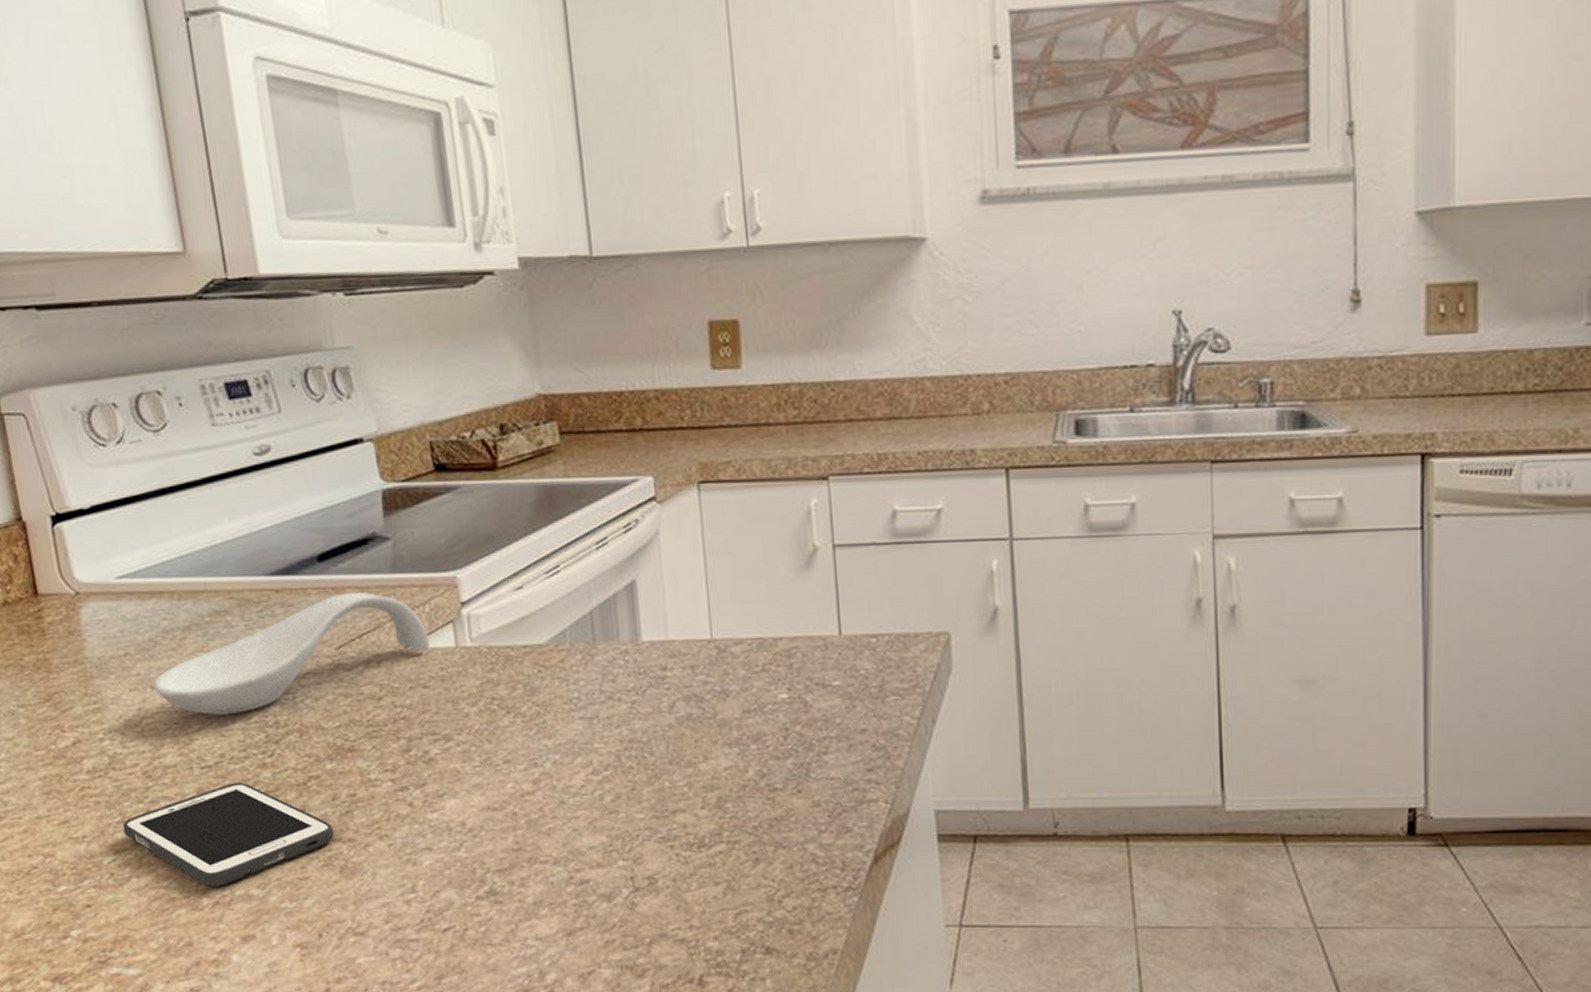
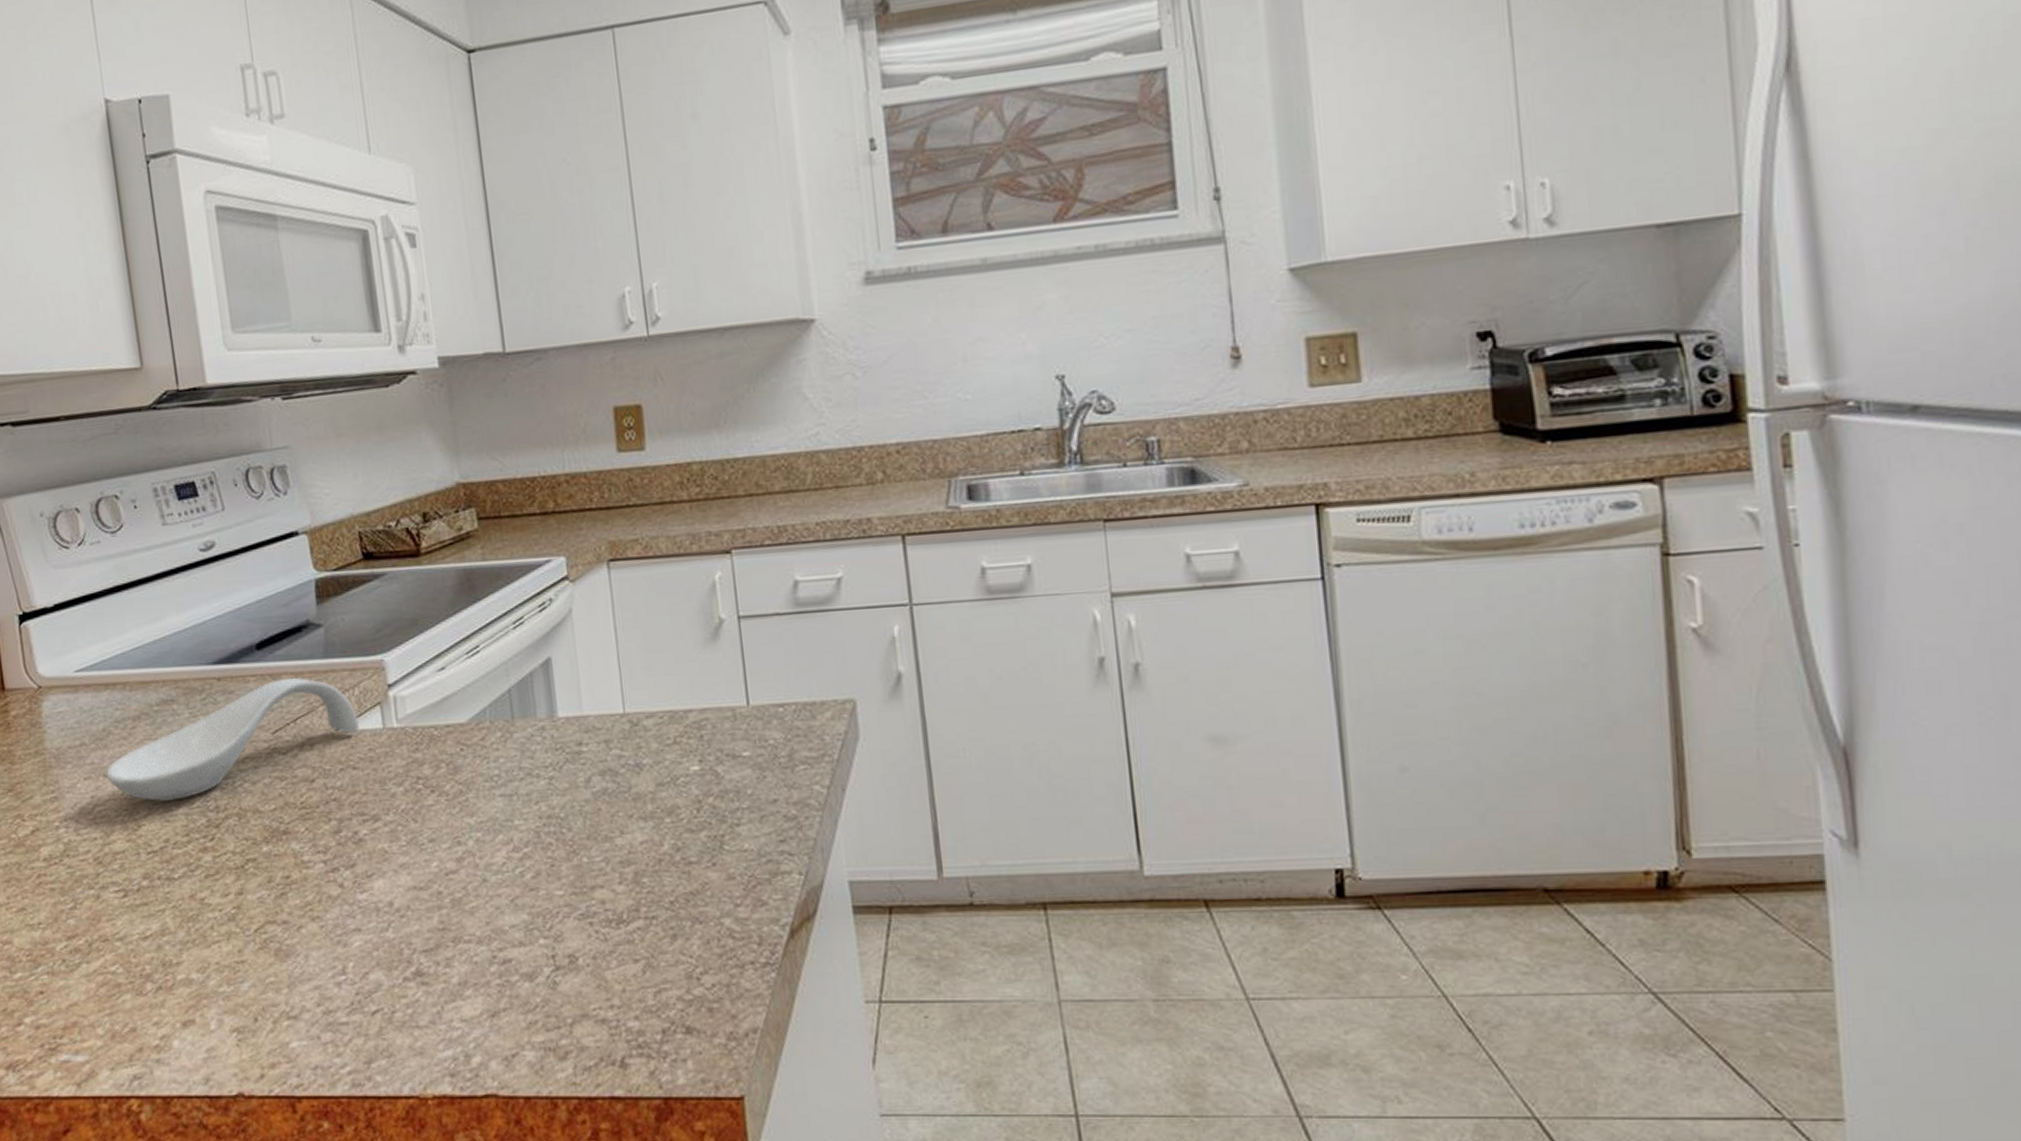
cell phone: present [122,783,334,887] -> none [74,867,270,971]

